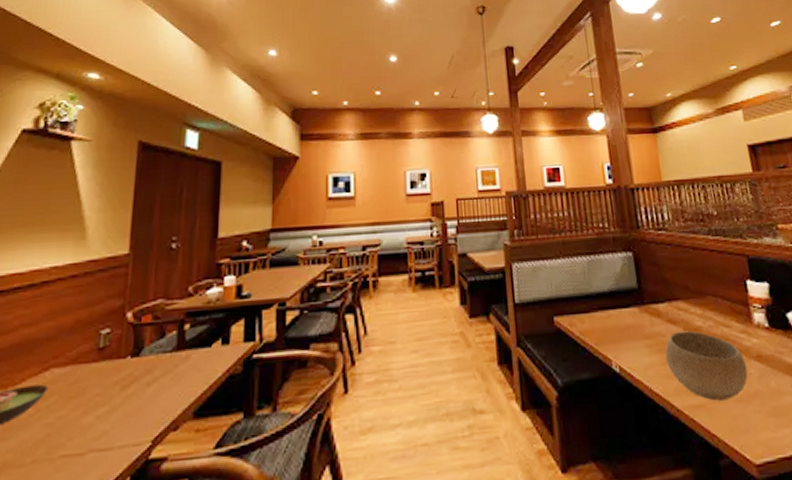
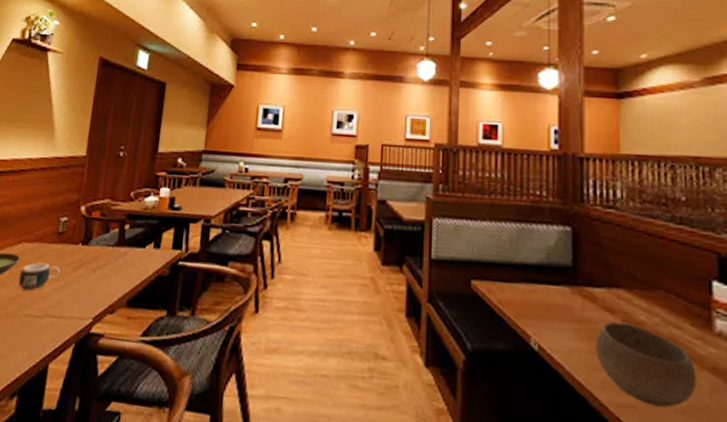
mug: none [47,388,104,426] -> present [18,262,60,290]

